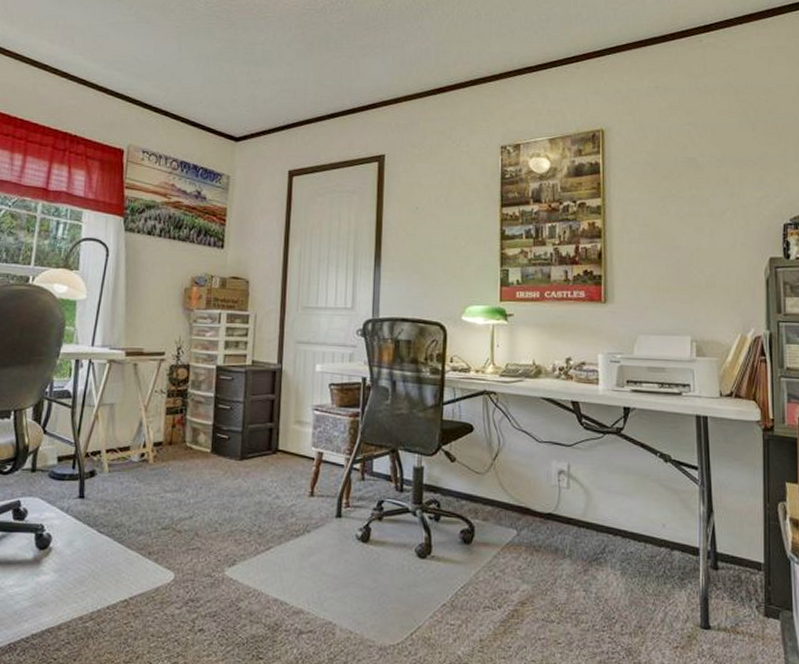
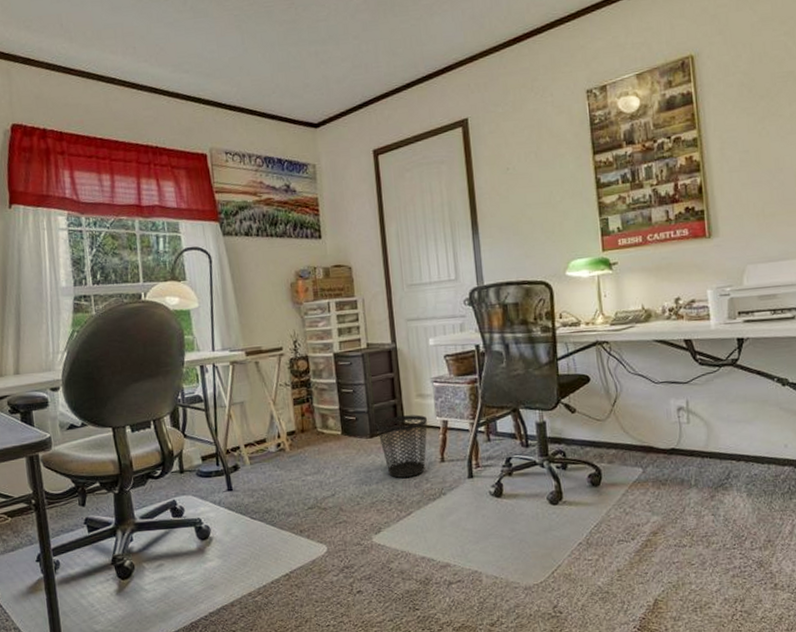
wastebasket: none [248,440,302,508] -> present [376,414,428,478]

